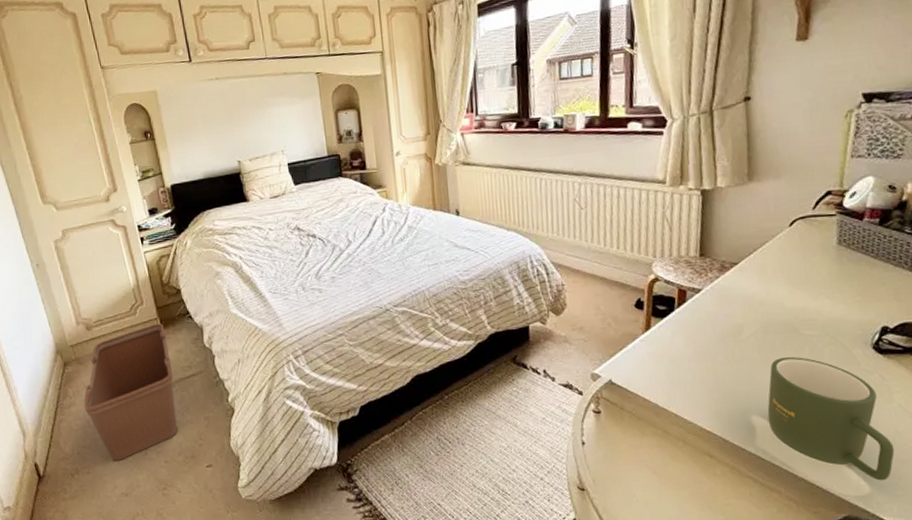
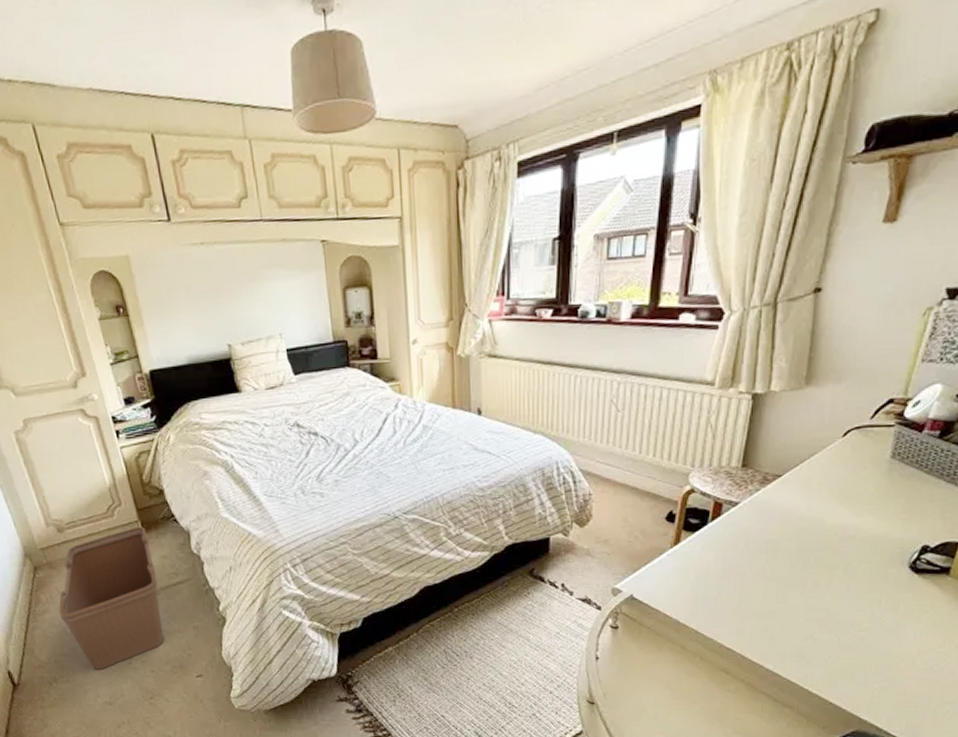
mug: present [767,356,895,481] -> none [790,574,914,698]

